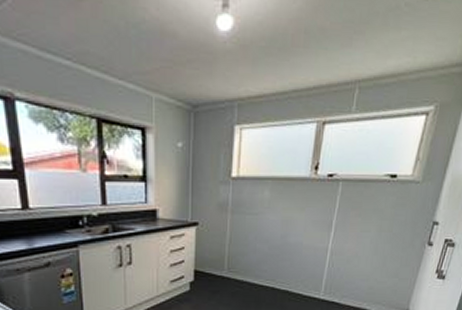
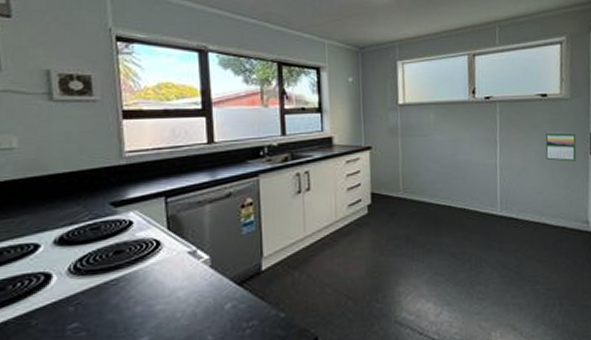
calendar: none [380,218,418,250] -> present [545,132,577,162]

